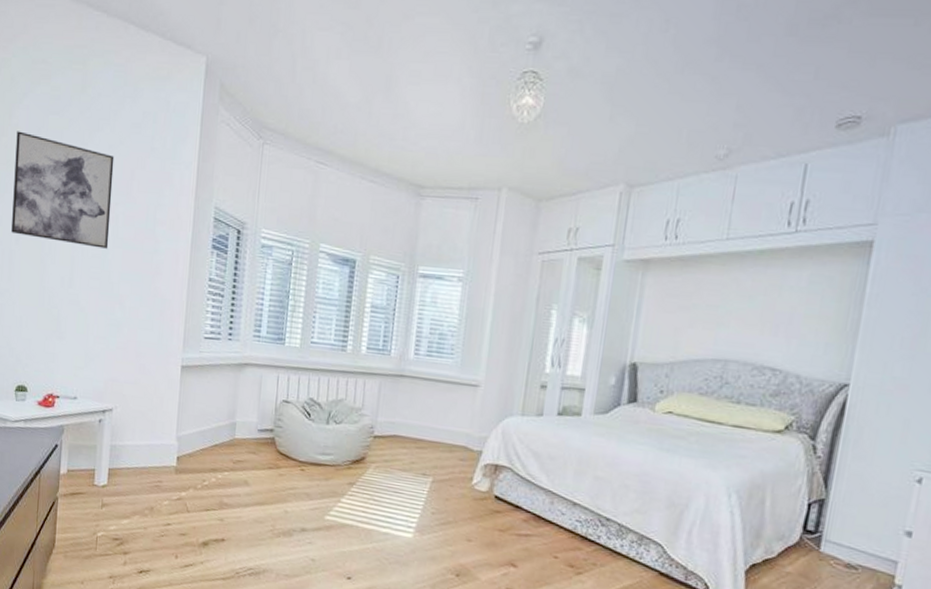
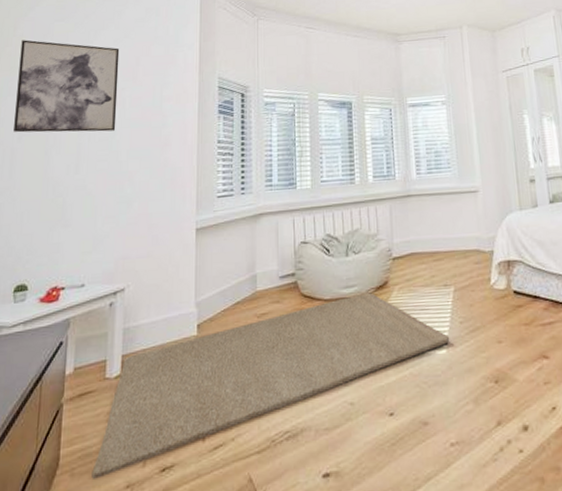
rug: none [81,462,419,565] -> present [91,291,450,479]

